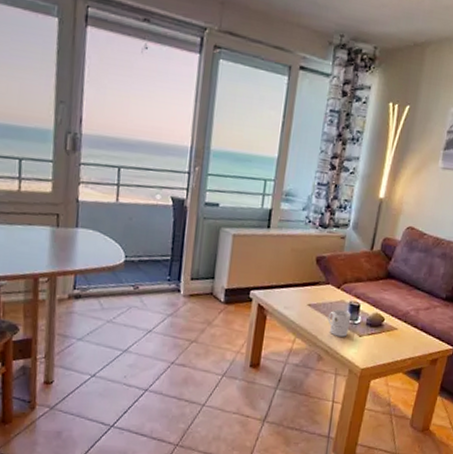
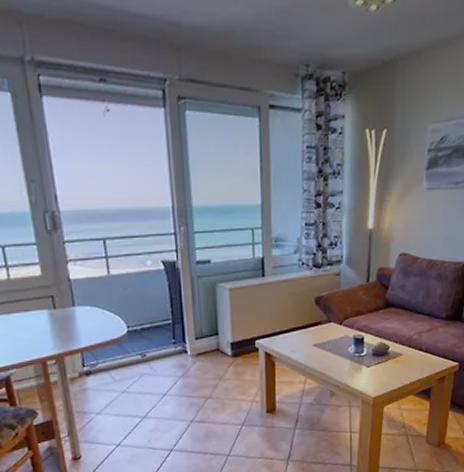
mug: present [327,309,351,337] -> none [334,345,356,371]

